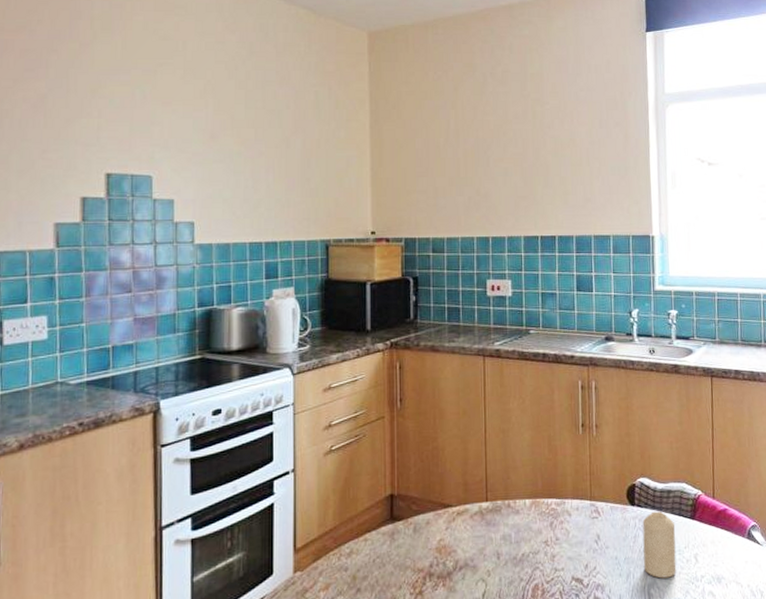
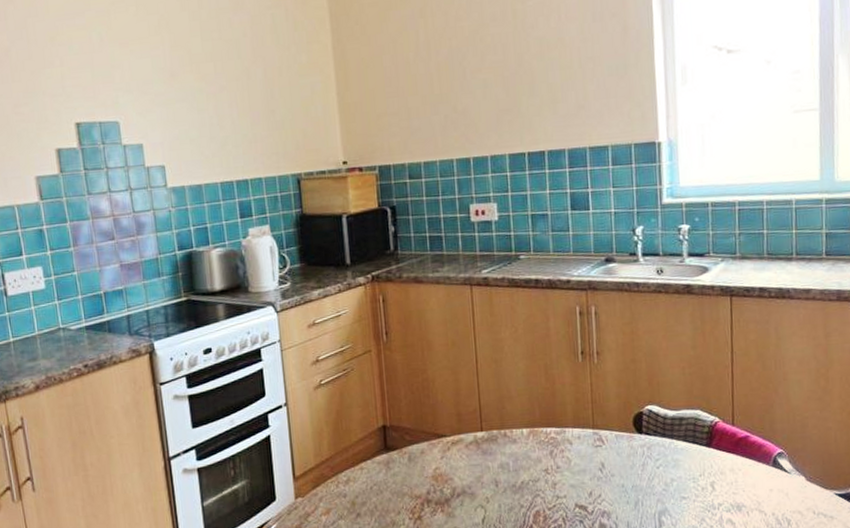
candle: present [642,511,677,579] -> none [651,439,691,506]

